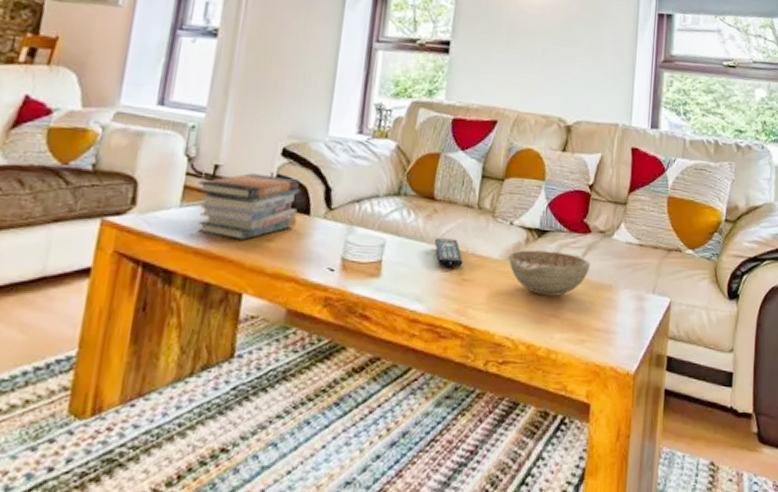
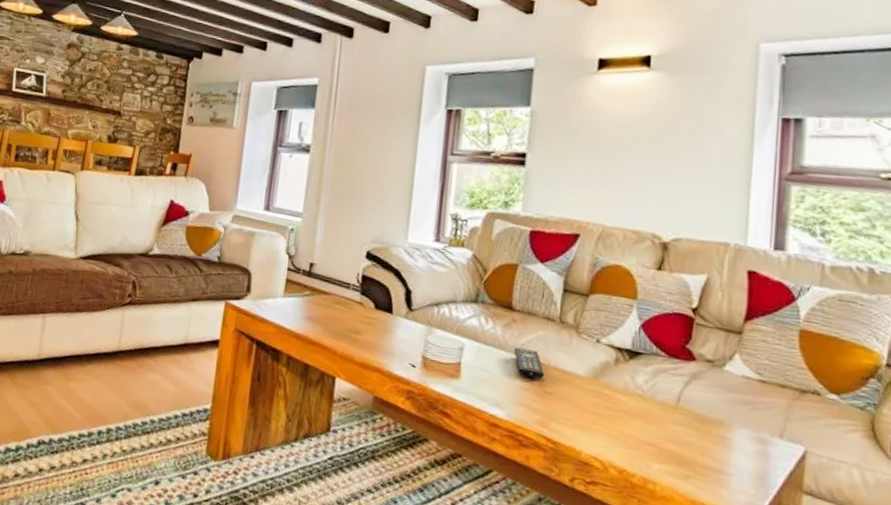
book stack: present [197,173,302,240] -> none [296,272,384,330]
decorative bowl: present [508,250,591,296] -> none [594,370,696,424]

